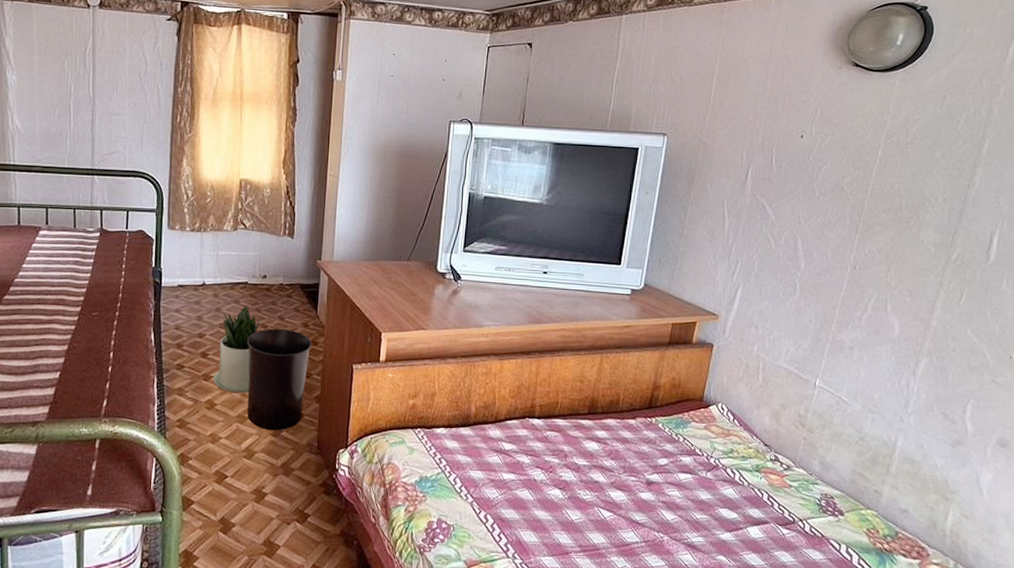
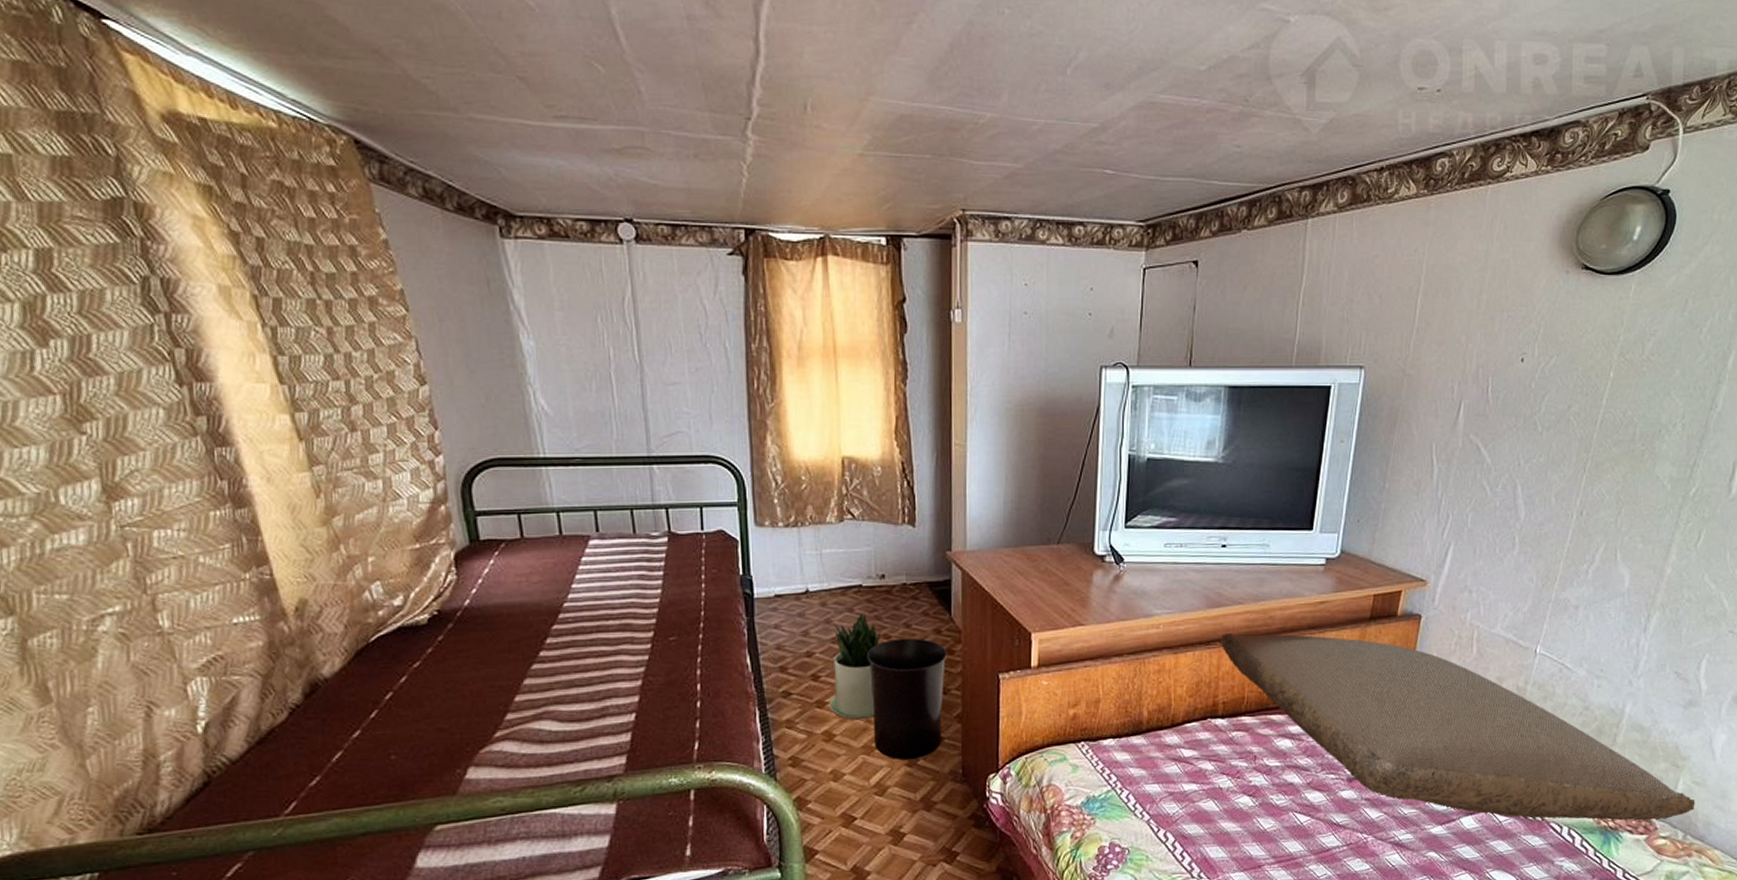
pillow: none [539,345,965,547] -> present [1220,632,1695,821]

